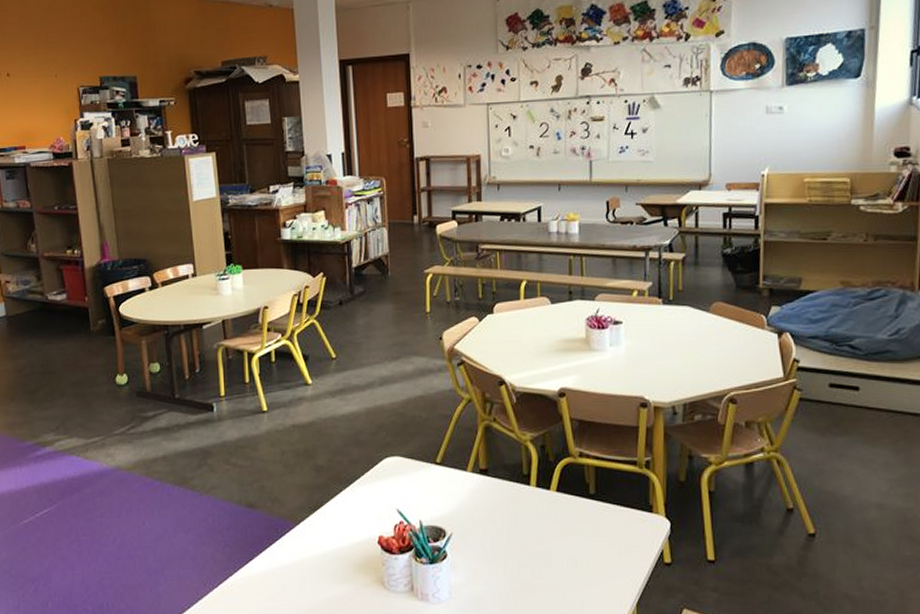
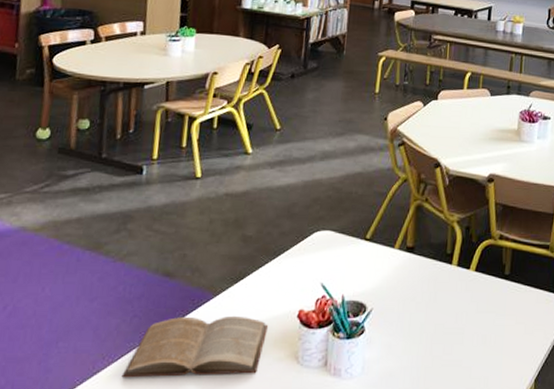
book: none [223,543,352,603] -> present [121,315,269,378]

